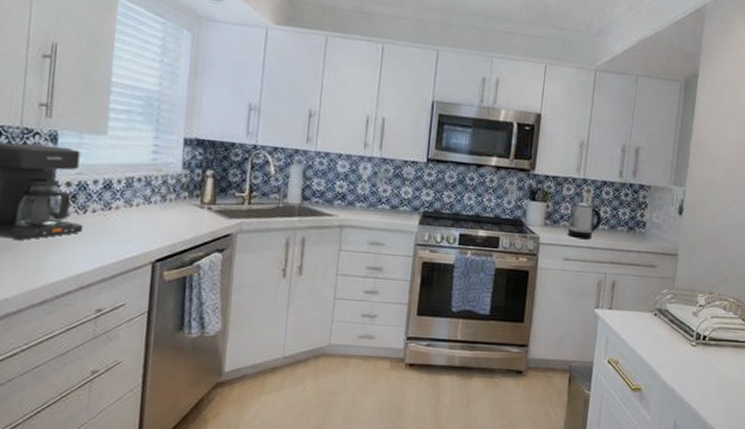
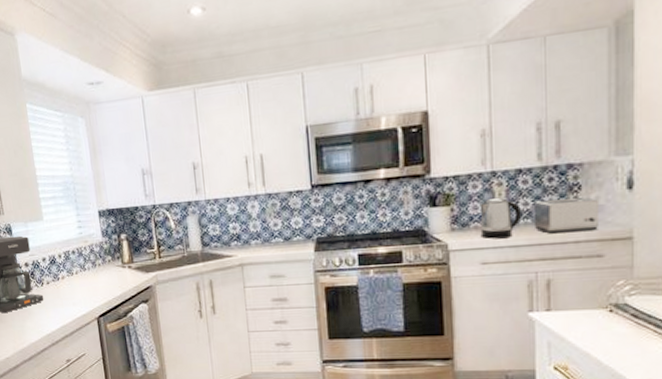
toaster: none [609,210,659,244] -> present [533,196,600,234]

